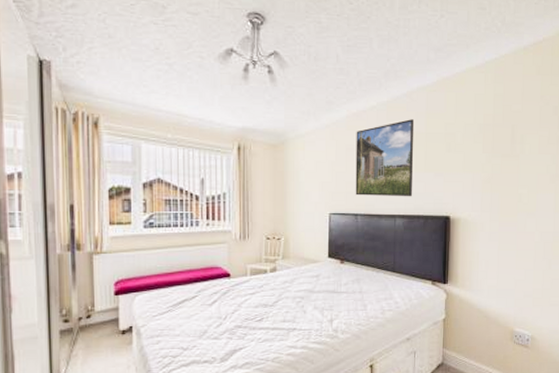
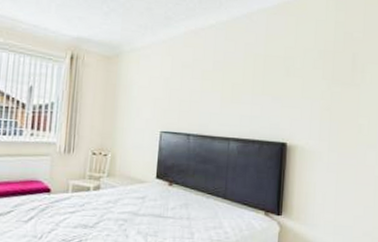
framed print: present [355,119,415,197] -> none [189,40,254,120]

